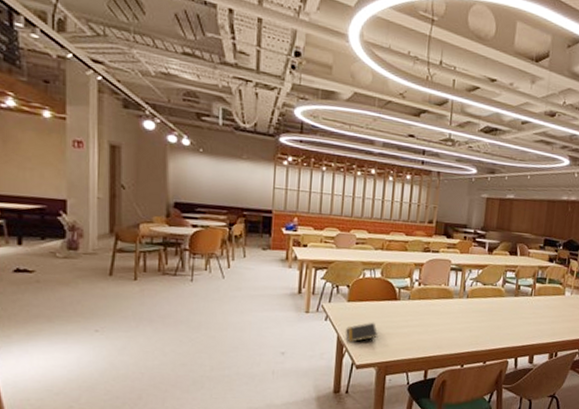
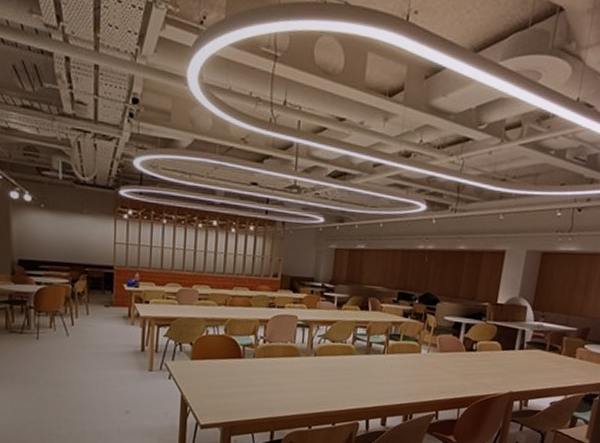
notepad: present [346,322,379,343] -> none [190,381,223,402]

